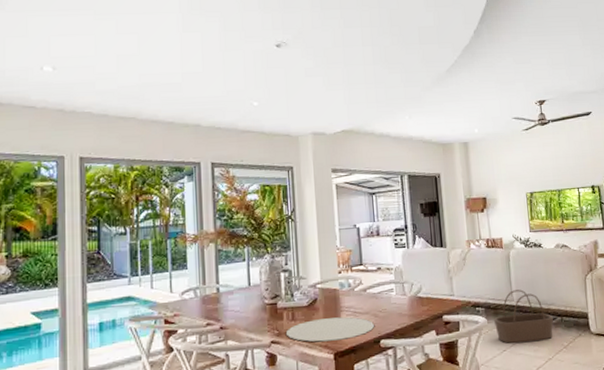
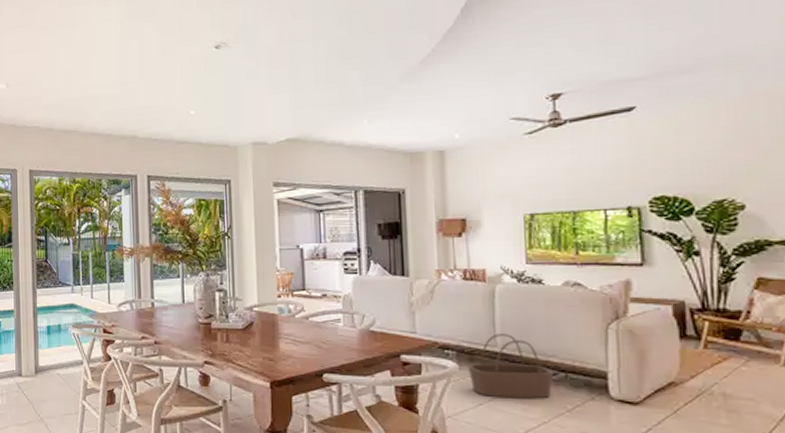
placemat: present [285,316,375,343] -> none [219,344,318,369]

